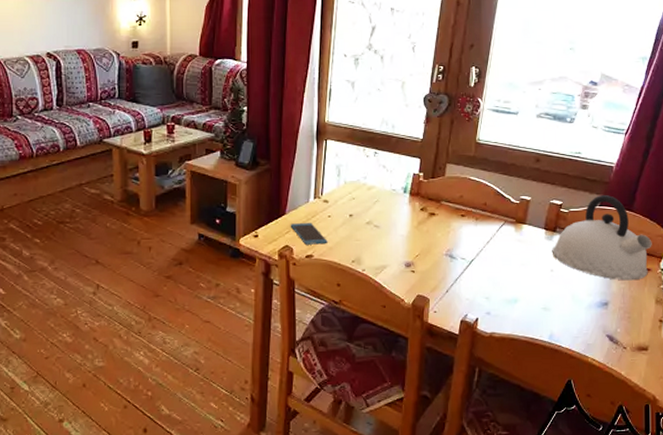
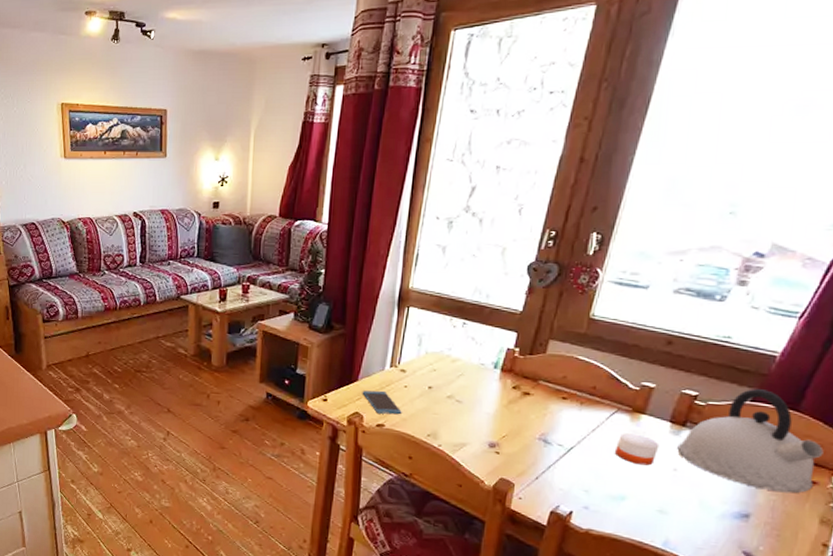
candle: none [506,242,539,269] -> present [615,433,660,466]

